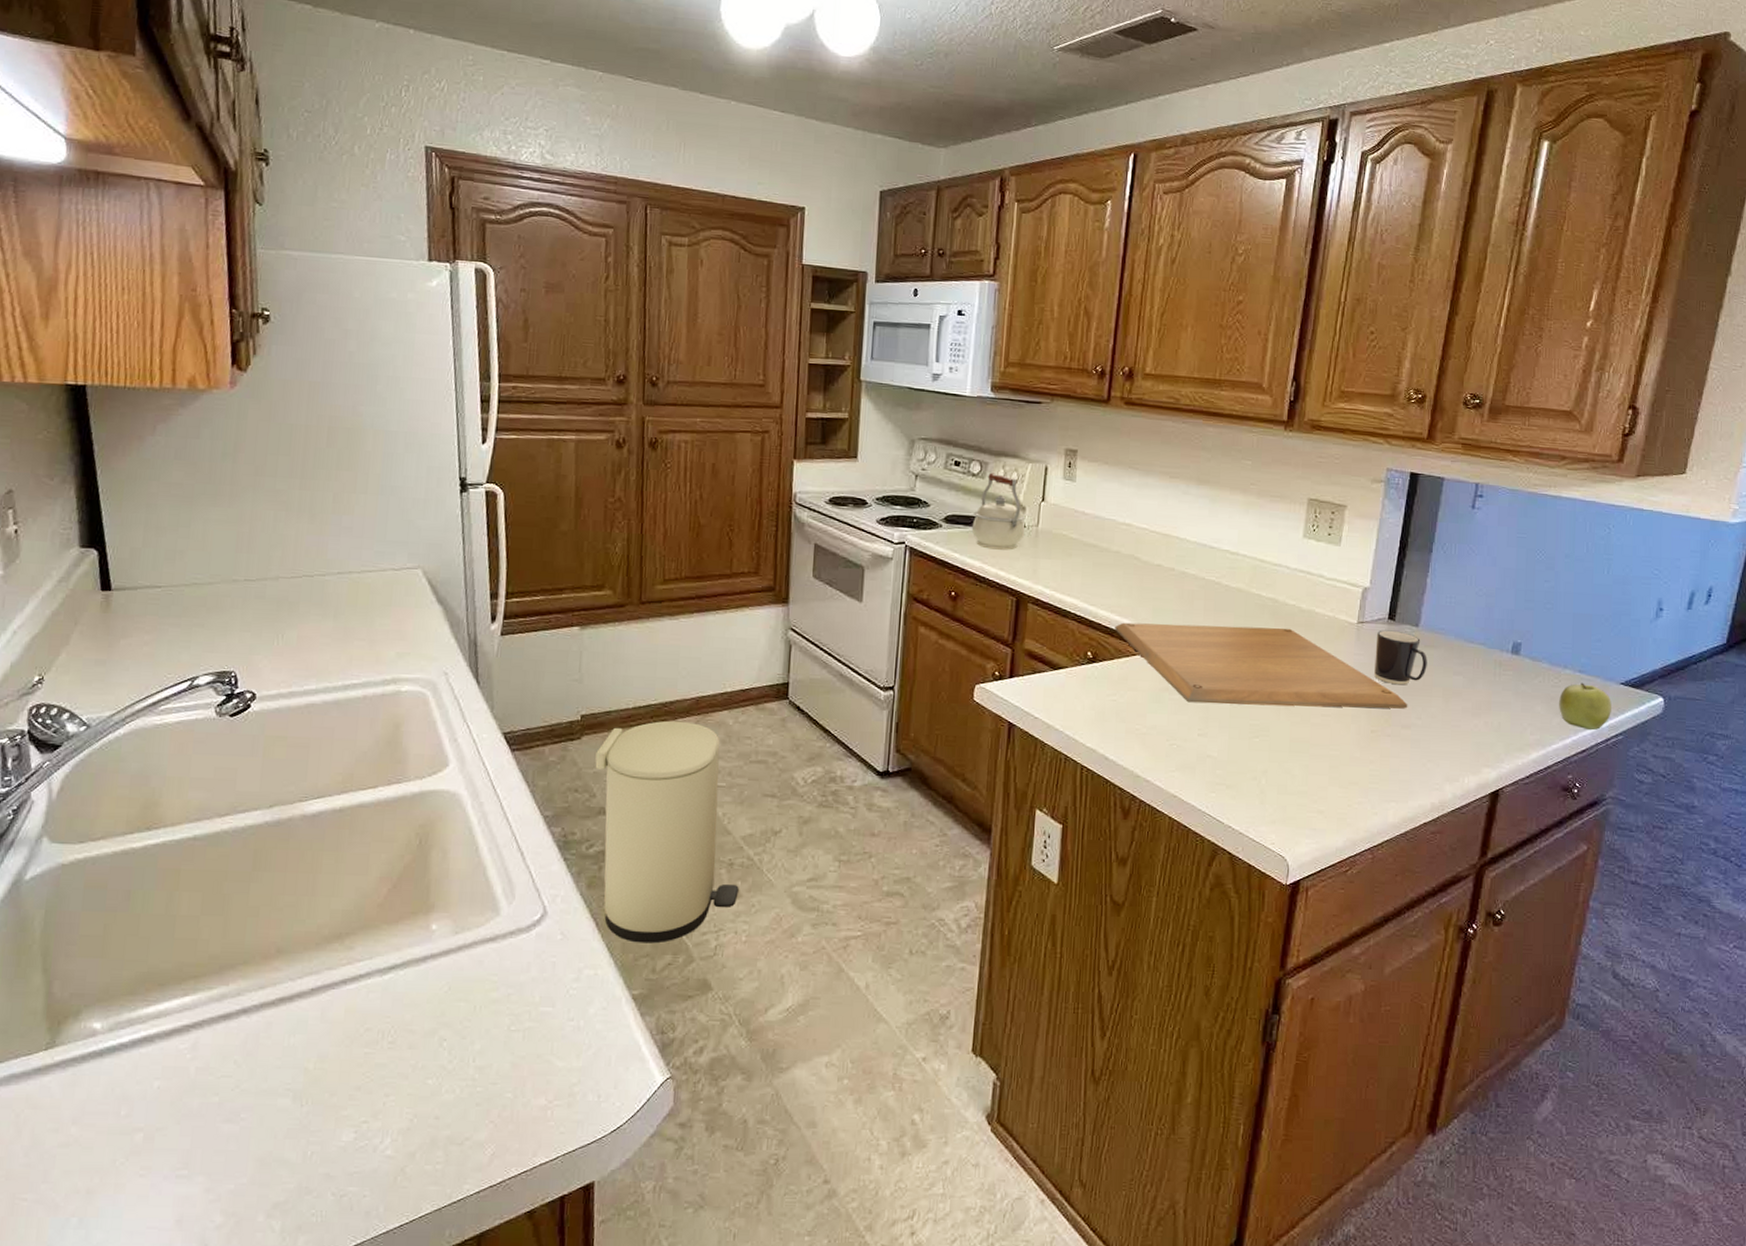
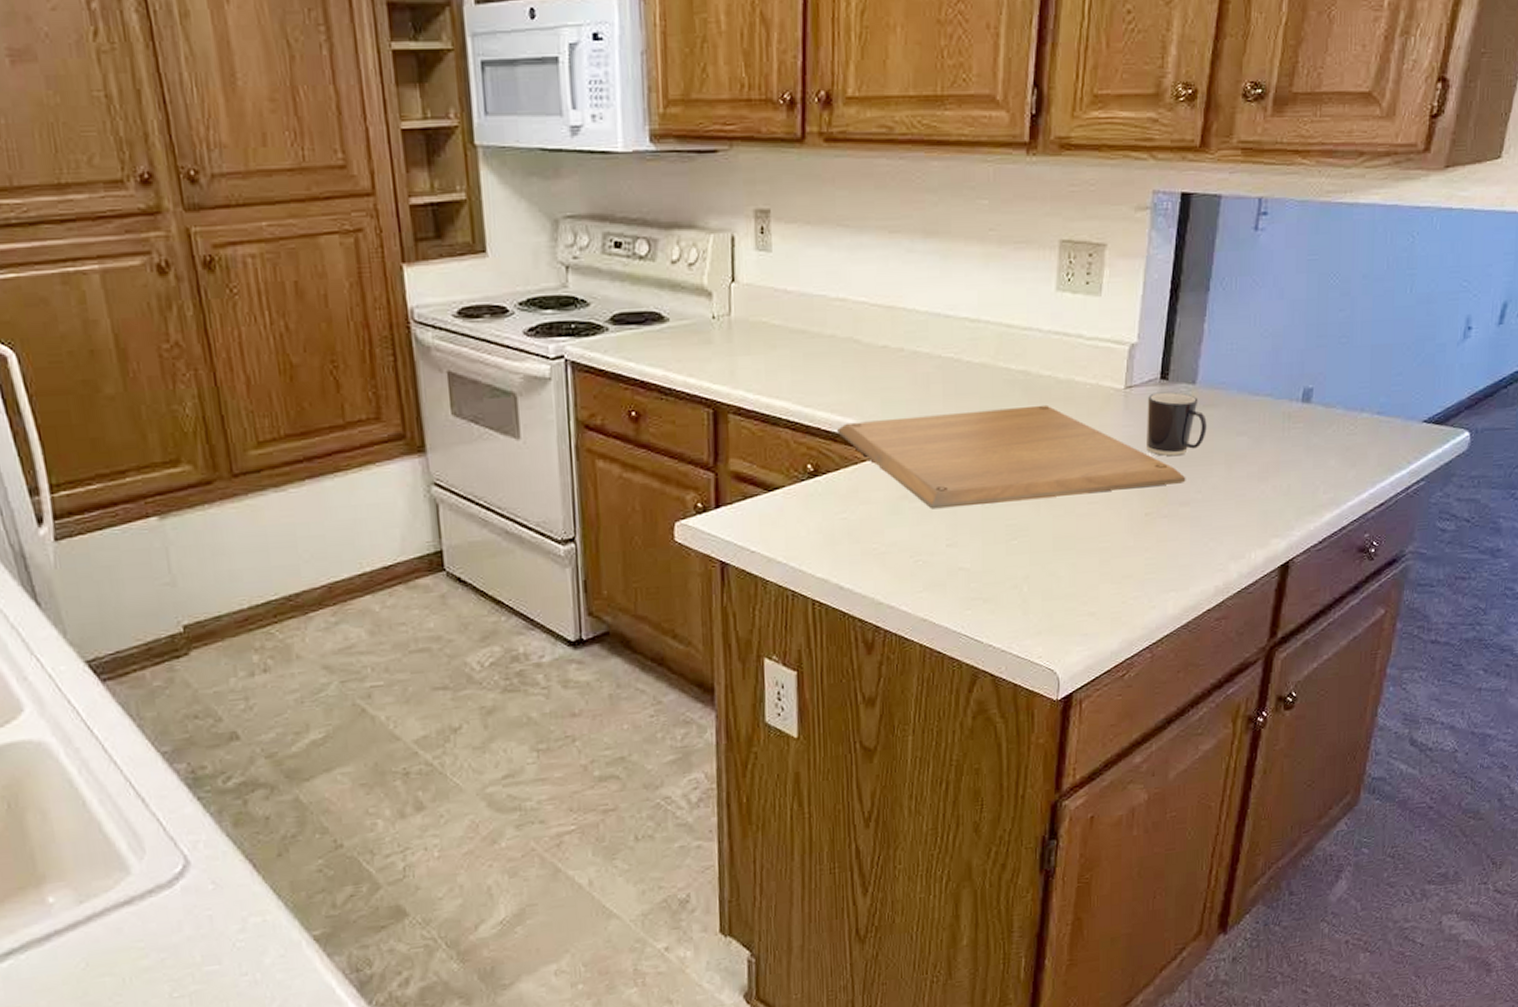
pedal bin: present [595,720,739,944] -> none [212,615,422,879]
kettle: present [971,472,1025,550] -> none [646,252,715,352]
fruit: present [1559,682,1612,731] -> none [1355,426,1413,480]

